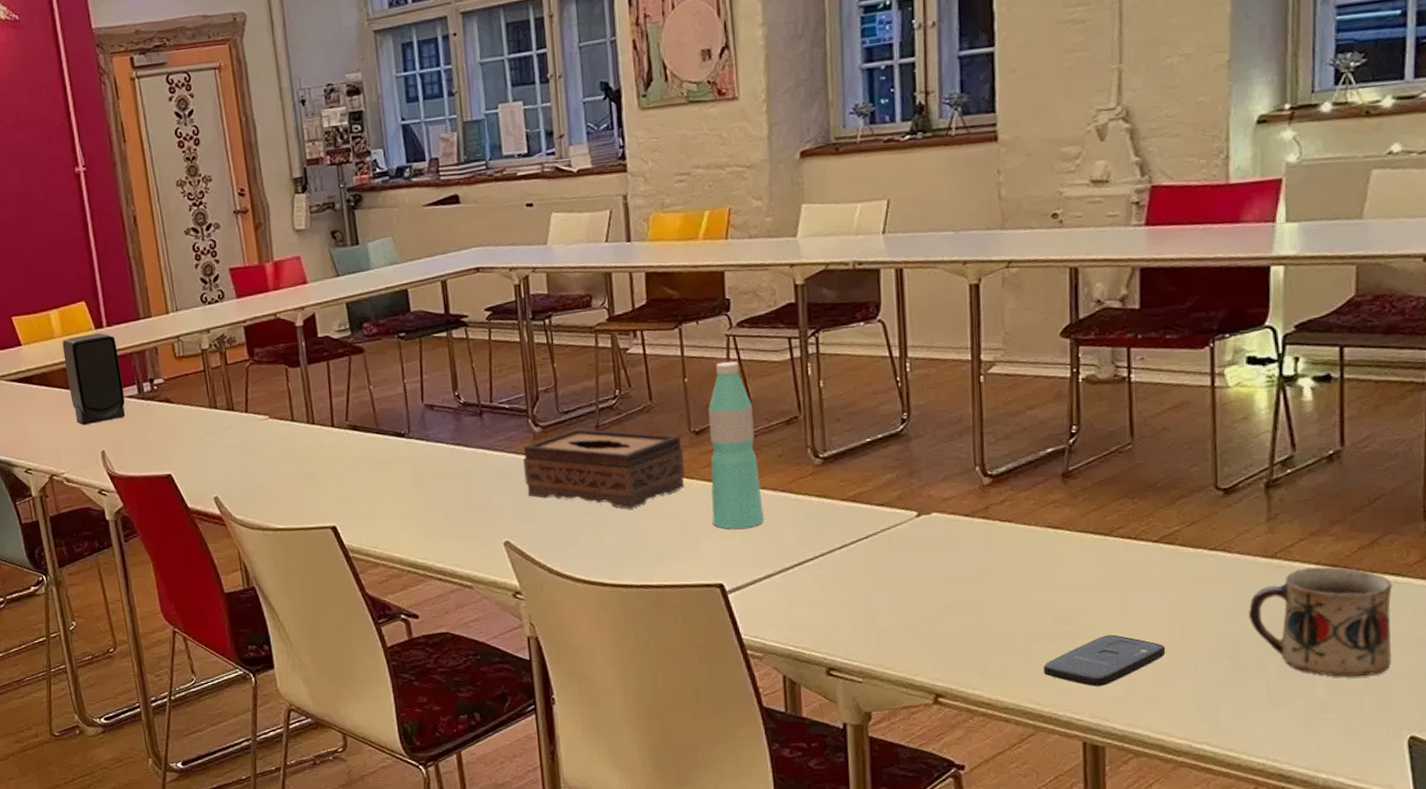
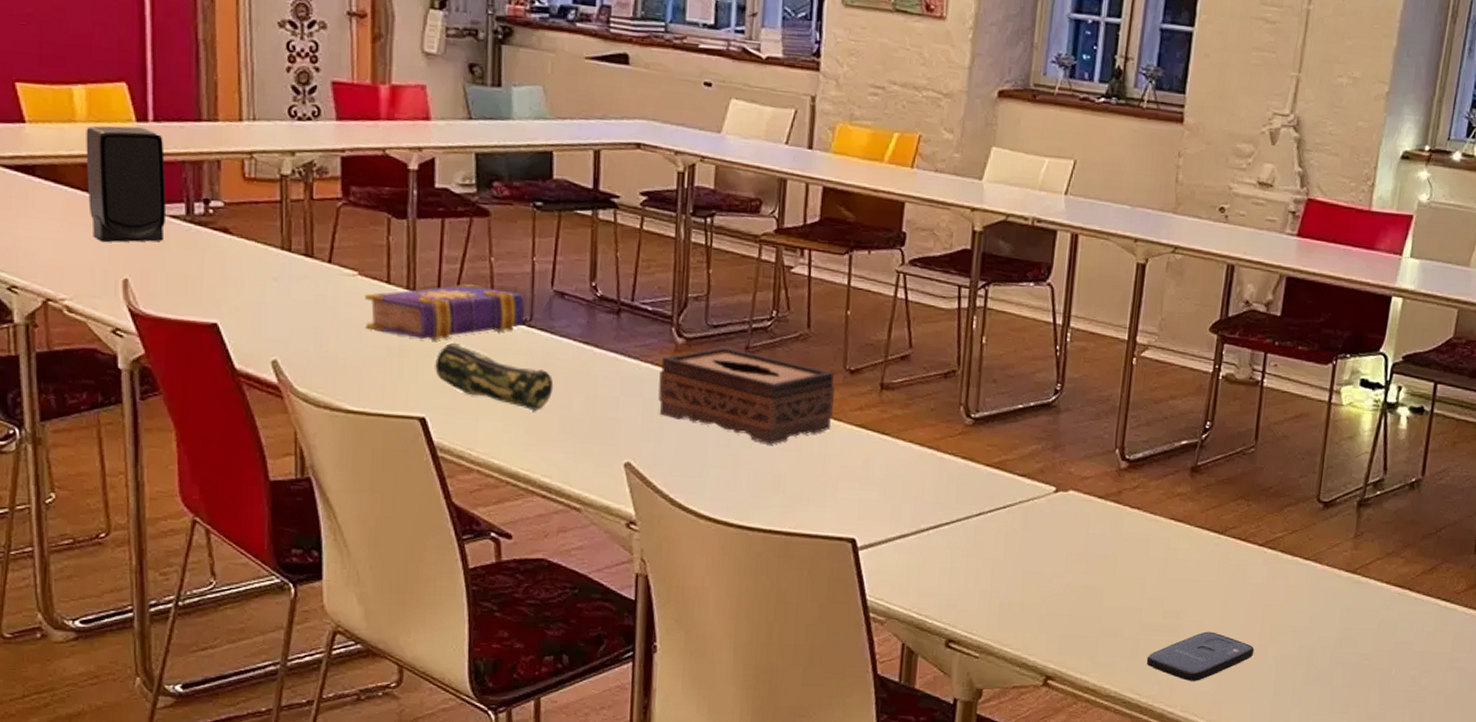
book: none [275,411,404,462] -> present [364,284,525,340]
pencil case: none [337,461,436,508] -> present [435,342,554,410]
water bottle: present [708,361,764,529] -> none [854,299,913,482]
mug: present [1249,566,1392,677] -> none [1326,585,1442,691]

